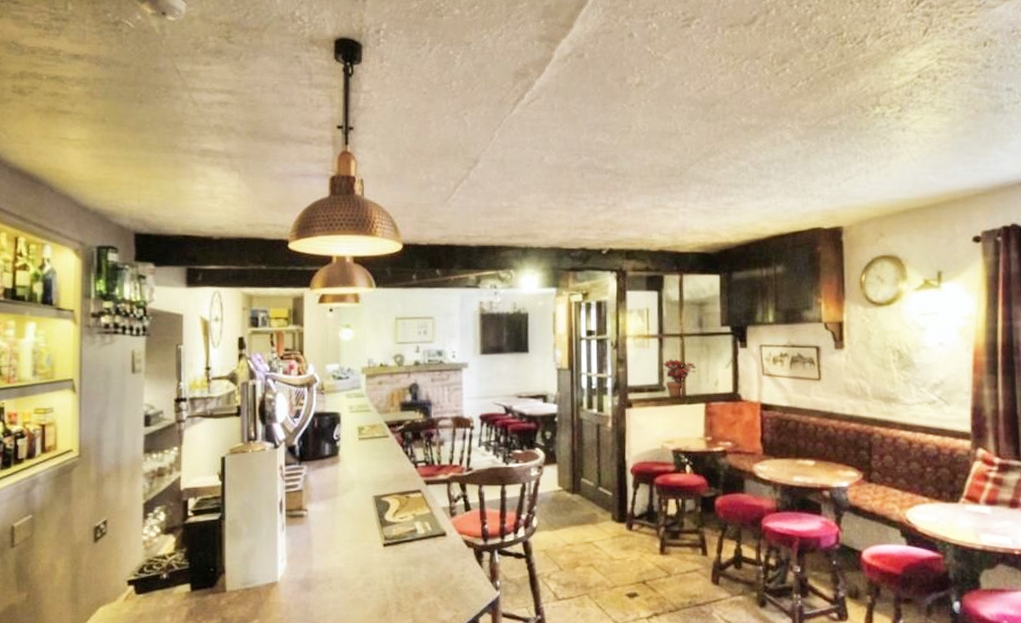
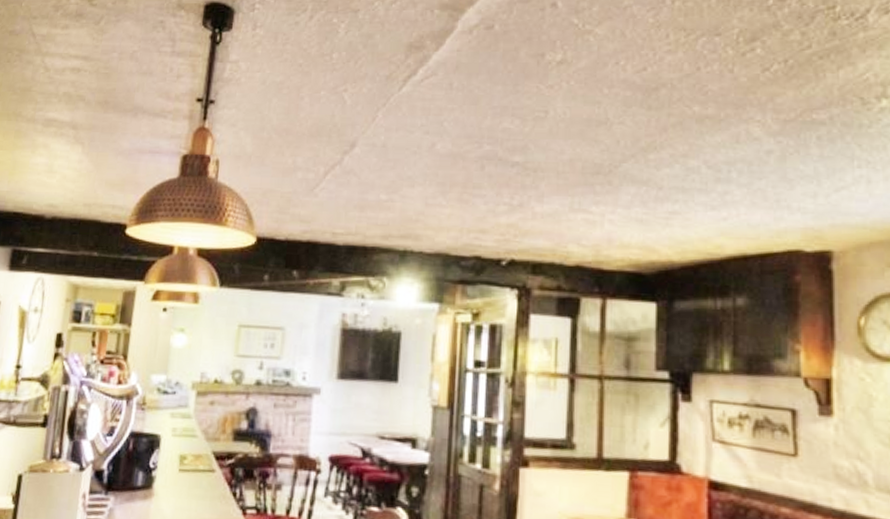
potted plant: present [661,359,696,399] -> none [571,408,619,462]

